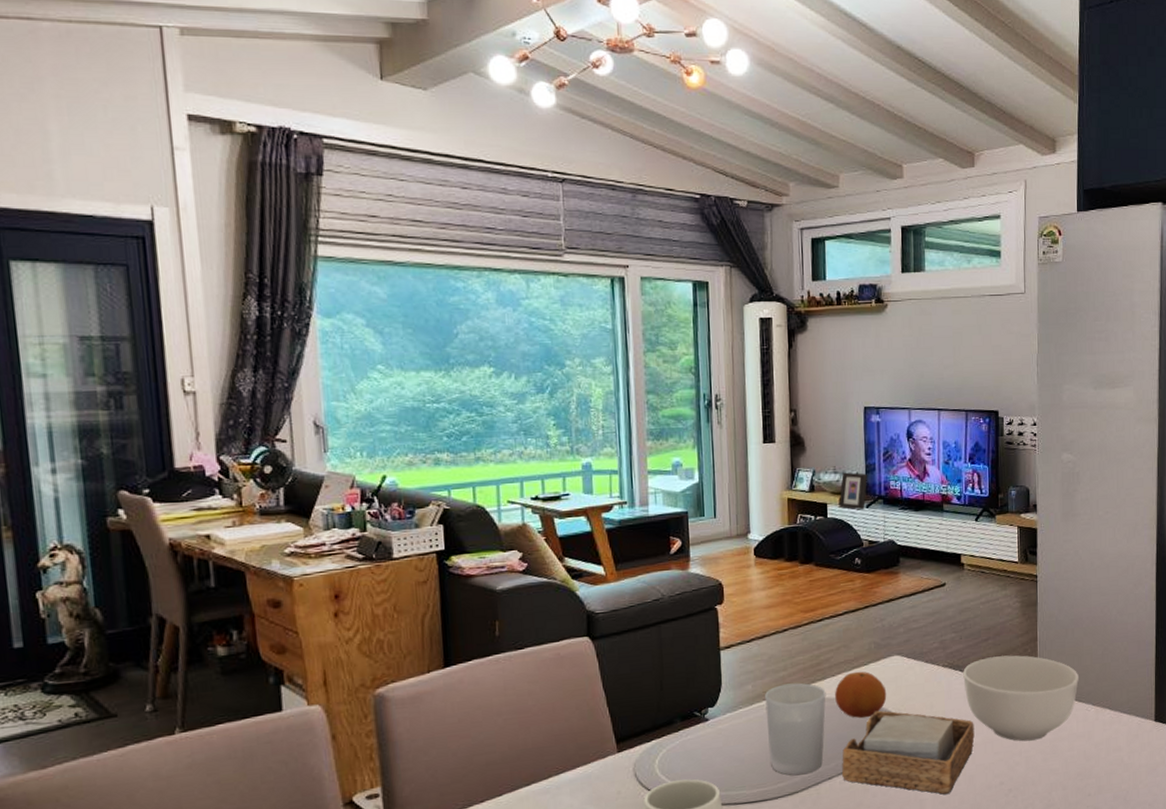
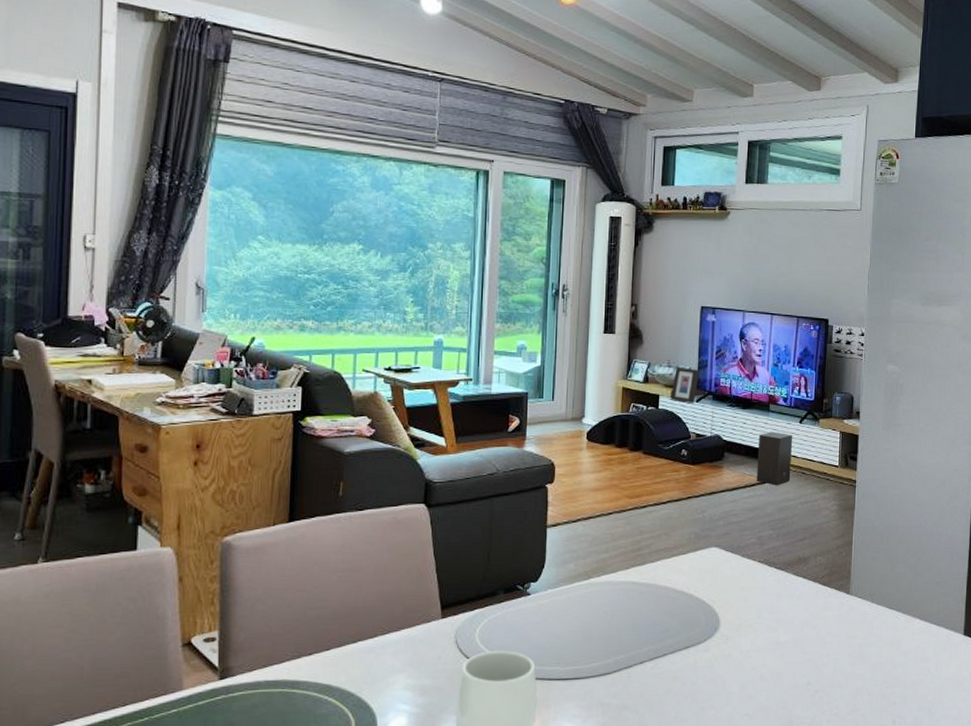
candle holder: present [764,683,826,775] -> none [585,566,644,657]
fruit: present [835,671,887,718] -> none [653,559,703,605]
napkin holder: present [841,710,975,795] -> none [653,600,785,689]
speaker: none [934,532,970,587] -> present [756,431,793,485]
bowl: present [963,655,1080,741] -> none [778,557,892,644]

